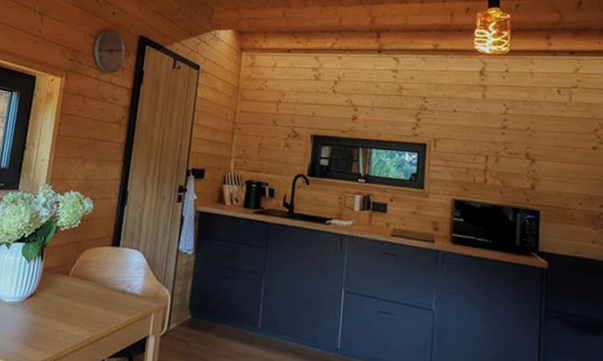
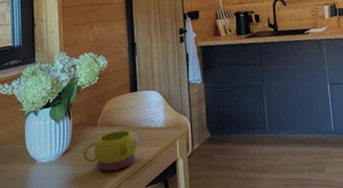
mug: none [47,285,111,331] -> present [83,129,139,172]

